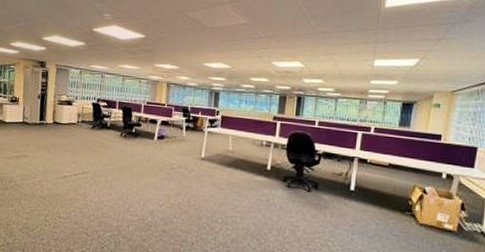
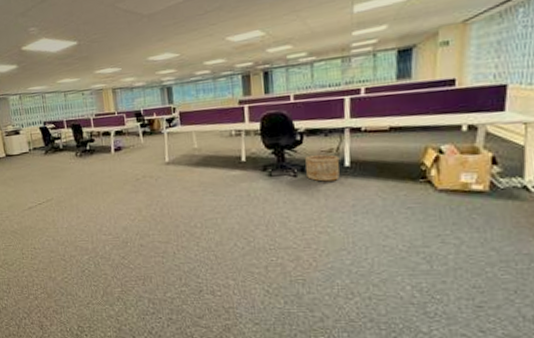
wooden bucket: none [318,175,347,201] -> present [305,154,340,182]

